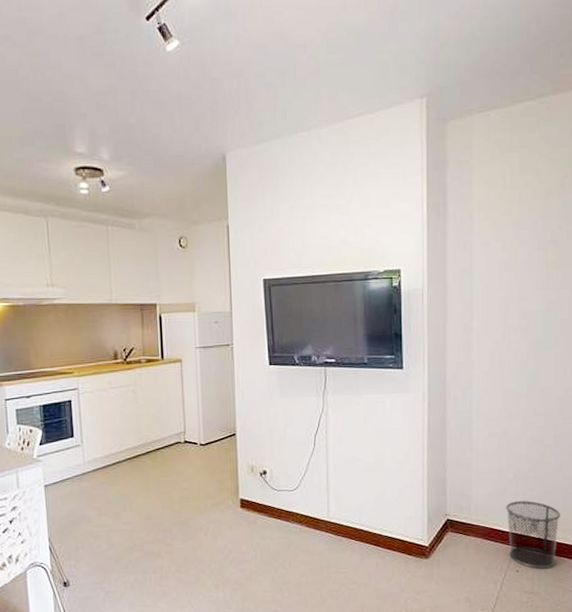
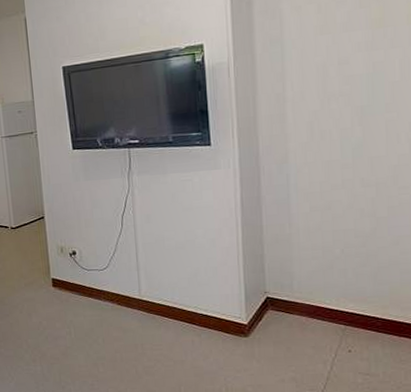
waste bin: present [505,501,560,569] -> none [333,277,399,349]

